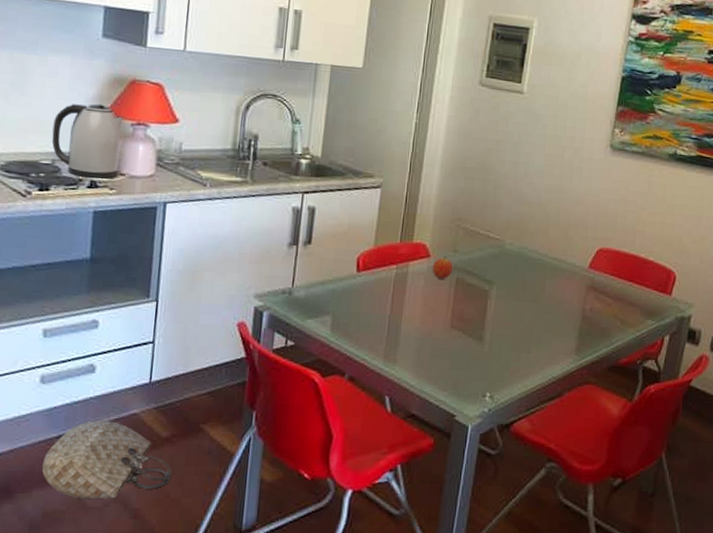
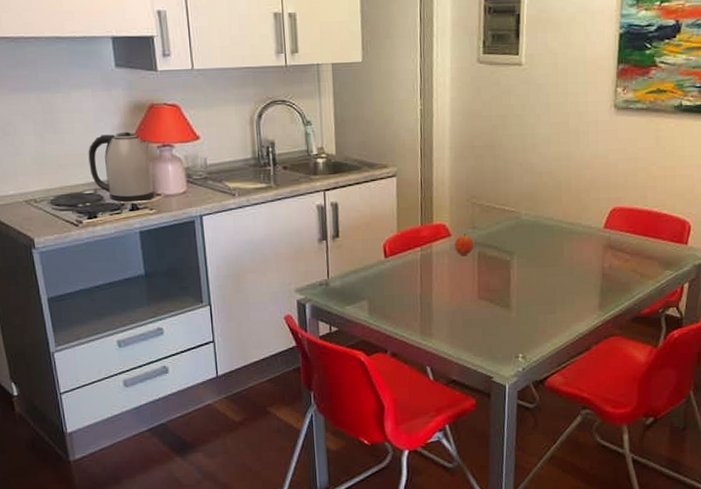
handbag: present [41,420,173,500] -> none [139,412,250,479]

